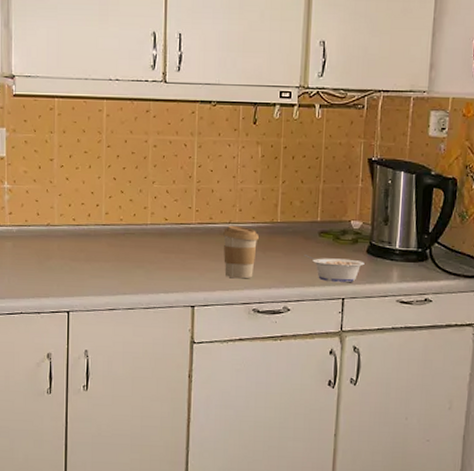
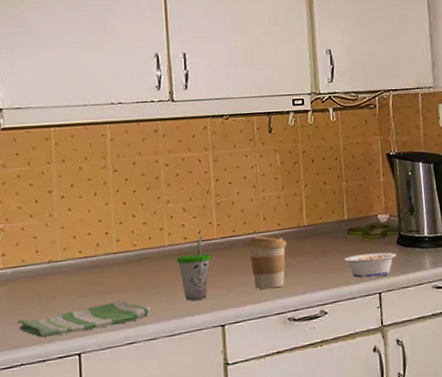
dish towel: none [19,270,130,293] -> present [17,301,150,338]
cup: none [156,218,188,279] -> present [176,235,211,301]

